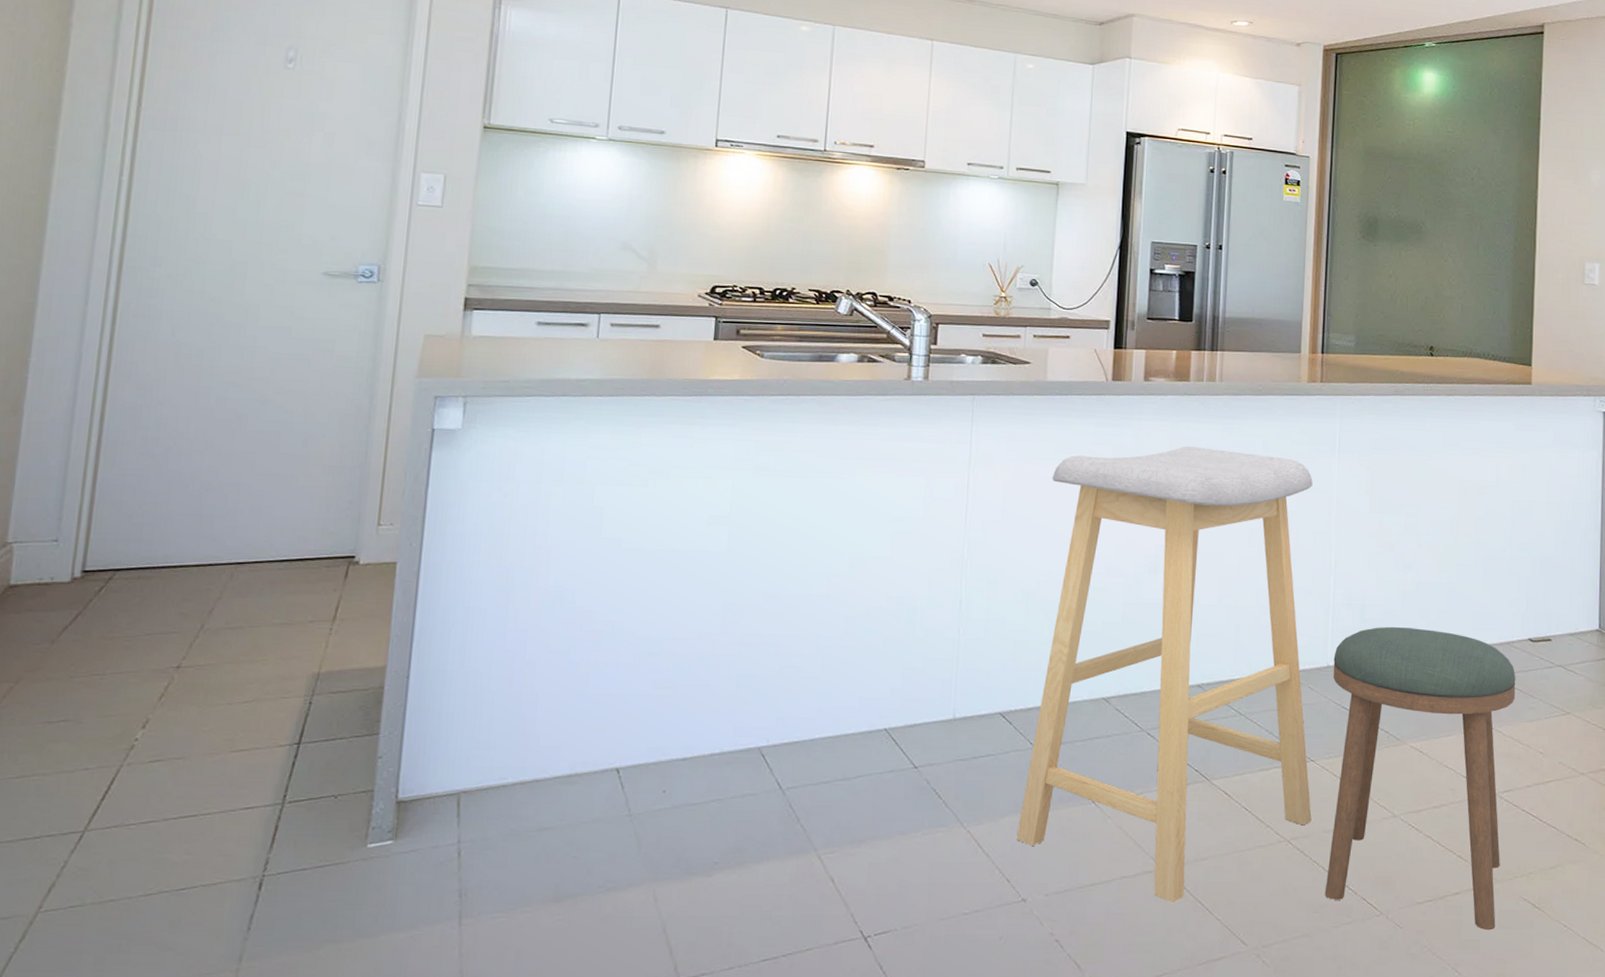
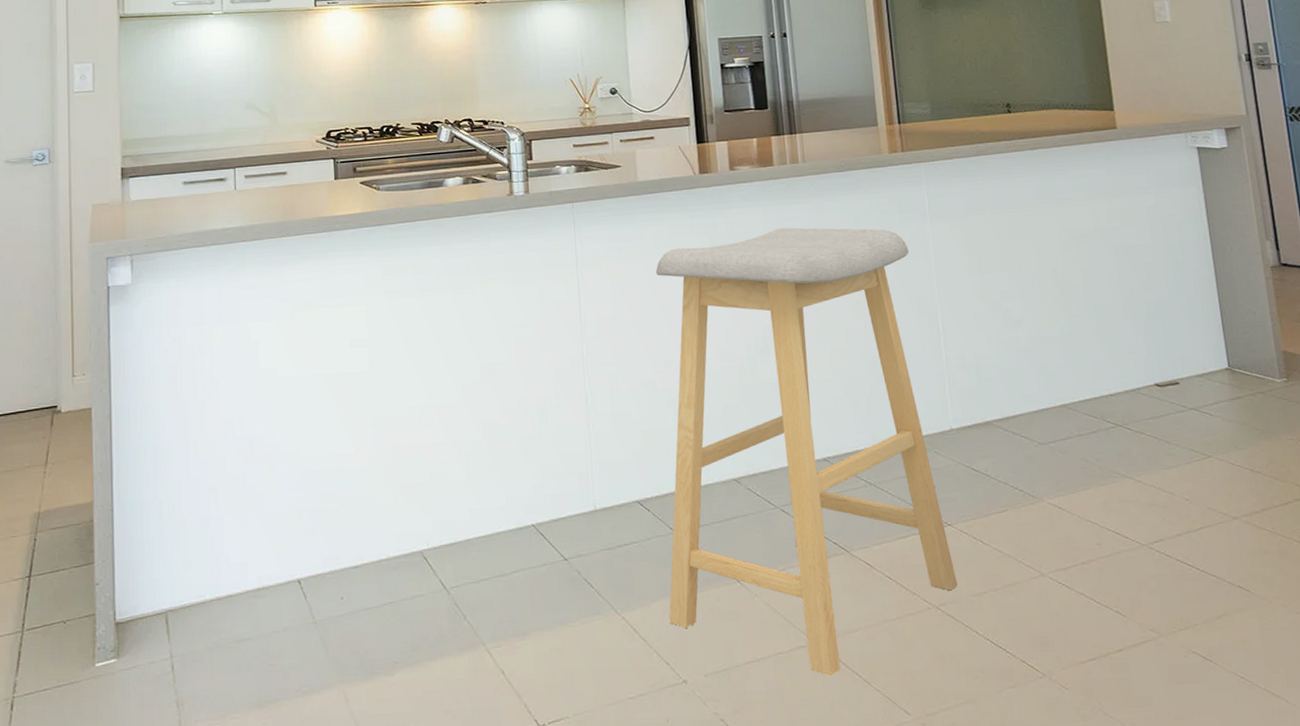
stool: present [1324,626,1516,931] -> none [955,383,1167,687]

